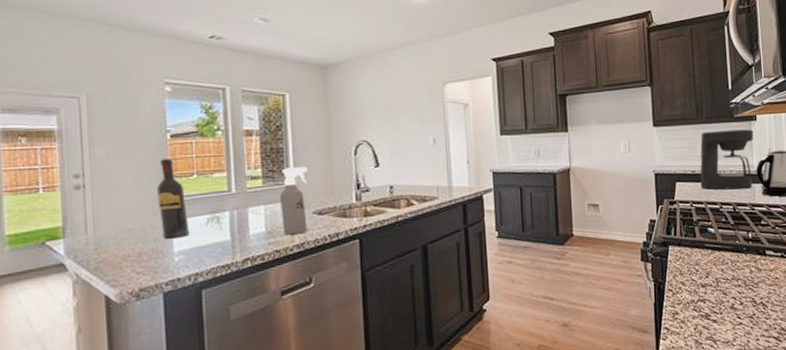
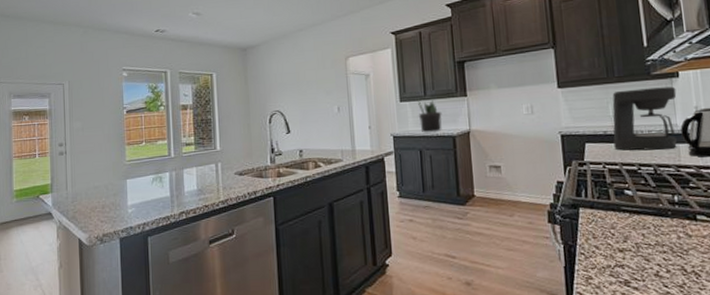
wine bottle: present [156,159,190,240] -> none [115,130,140,196]
spray bottle: present [279,167,308,235] -> none [208,134,231,192]
planter: none [518,133,543,169] -> present [417,99,442,133]

